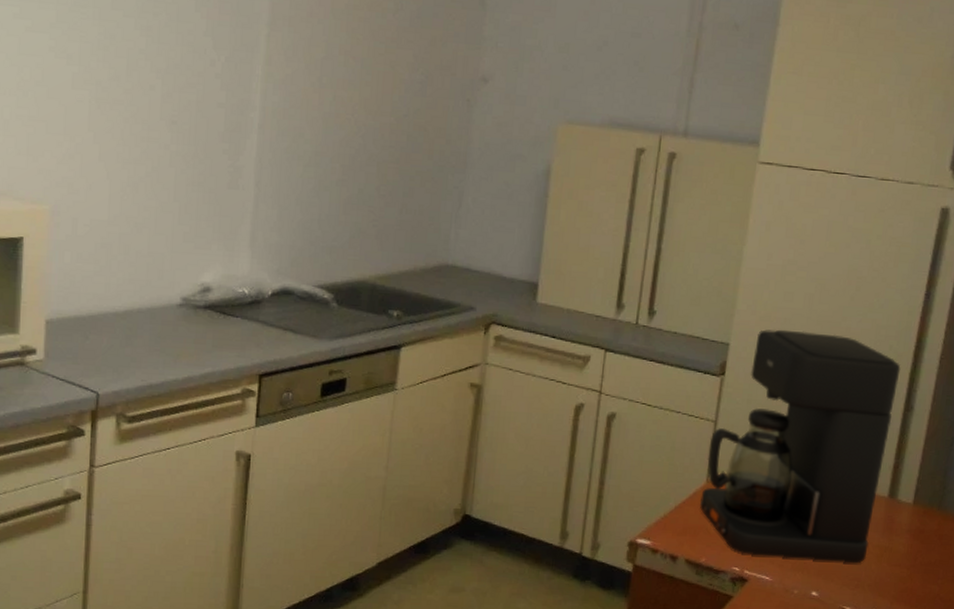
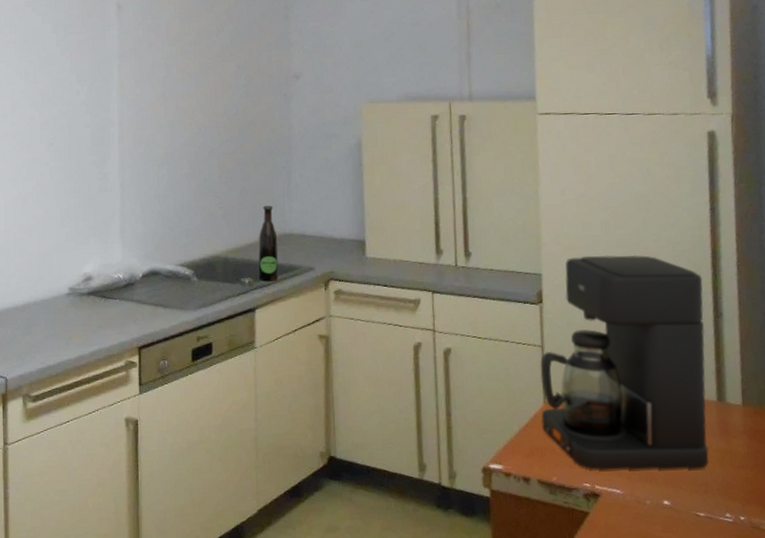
bottle: none [409,230,438,318] -> present [258,206,278,282]

